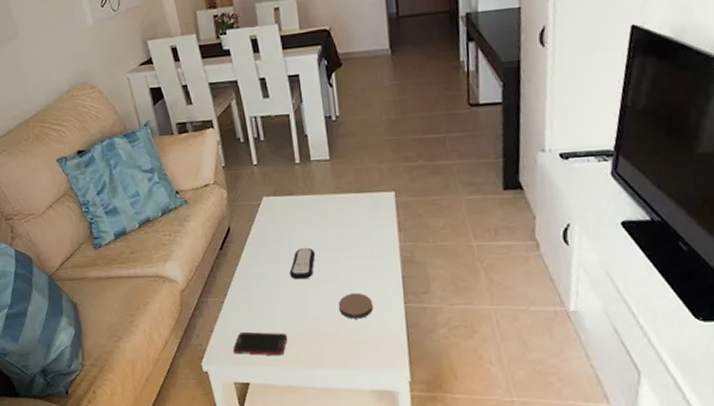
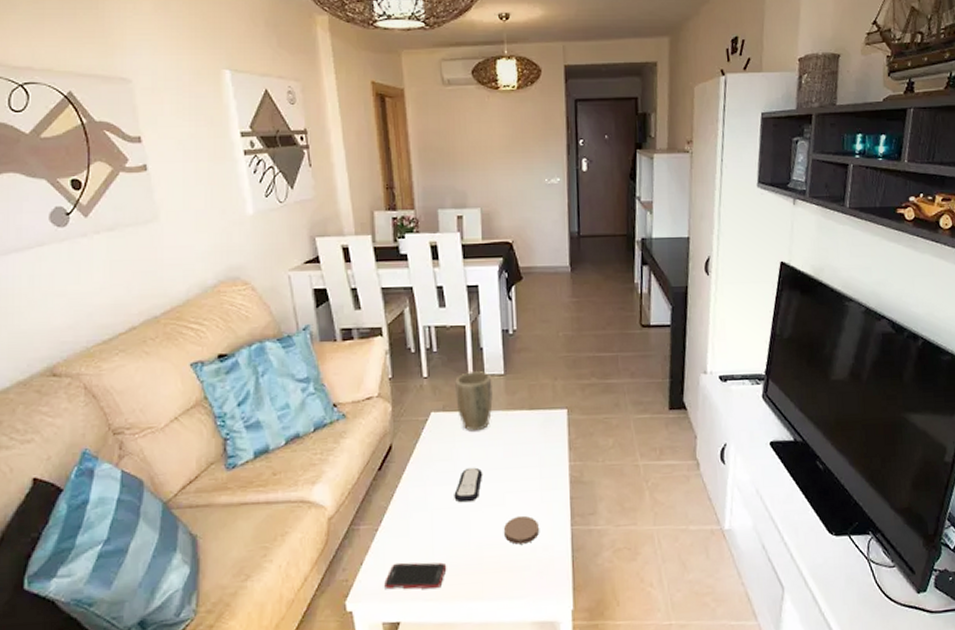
plant pot: none [283,156,321,214] -> present [455,370,493,431]

